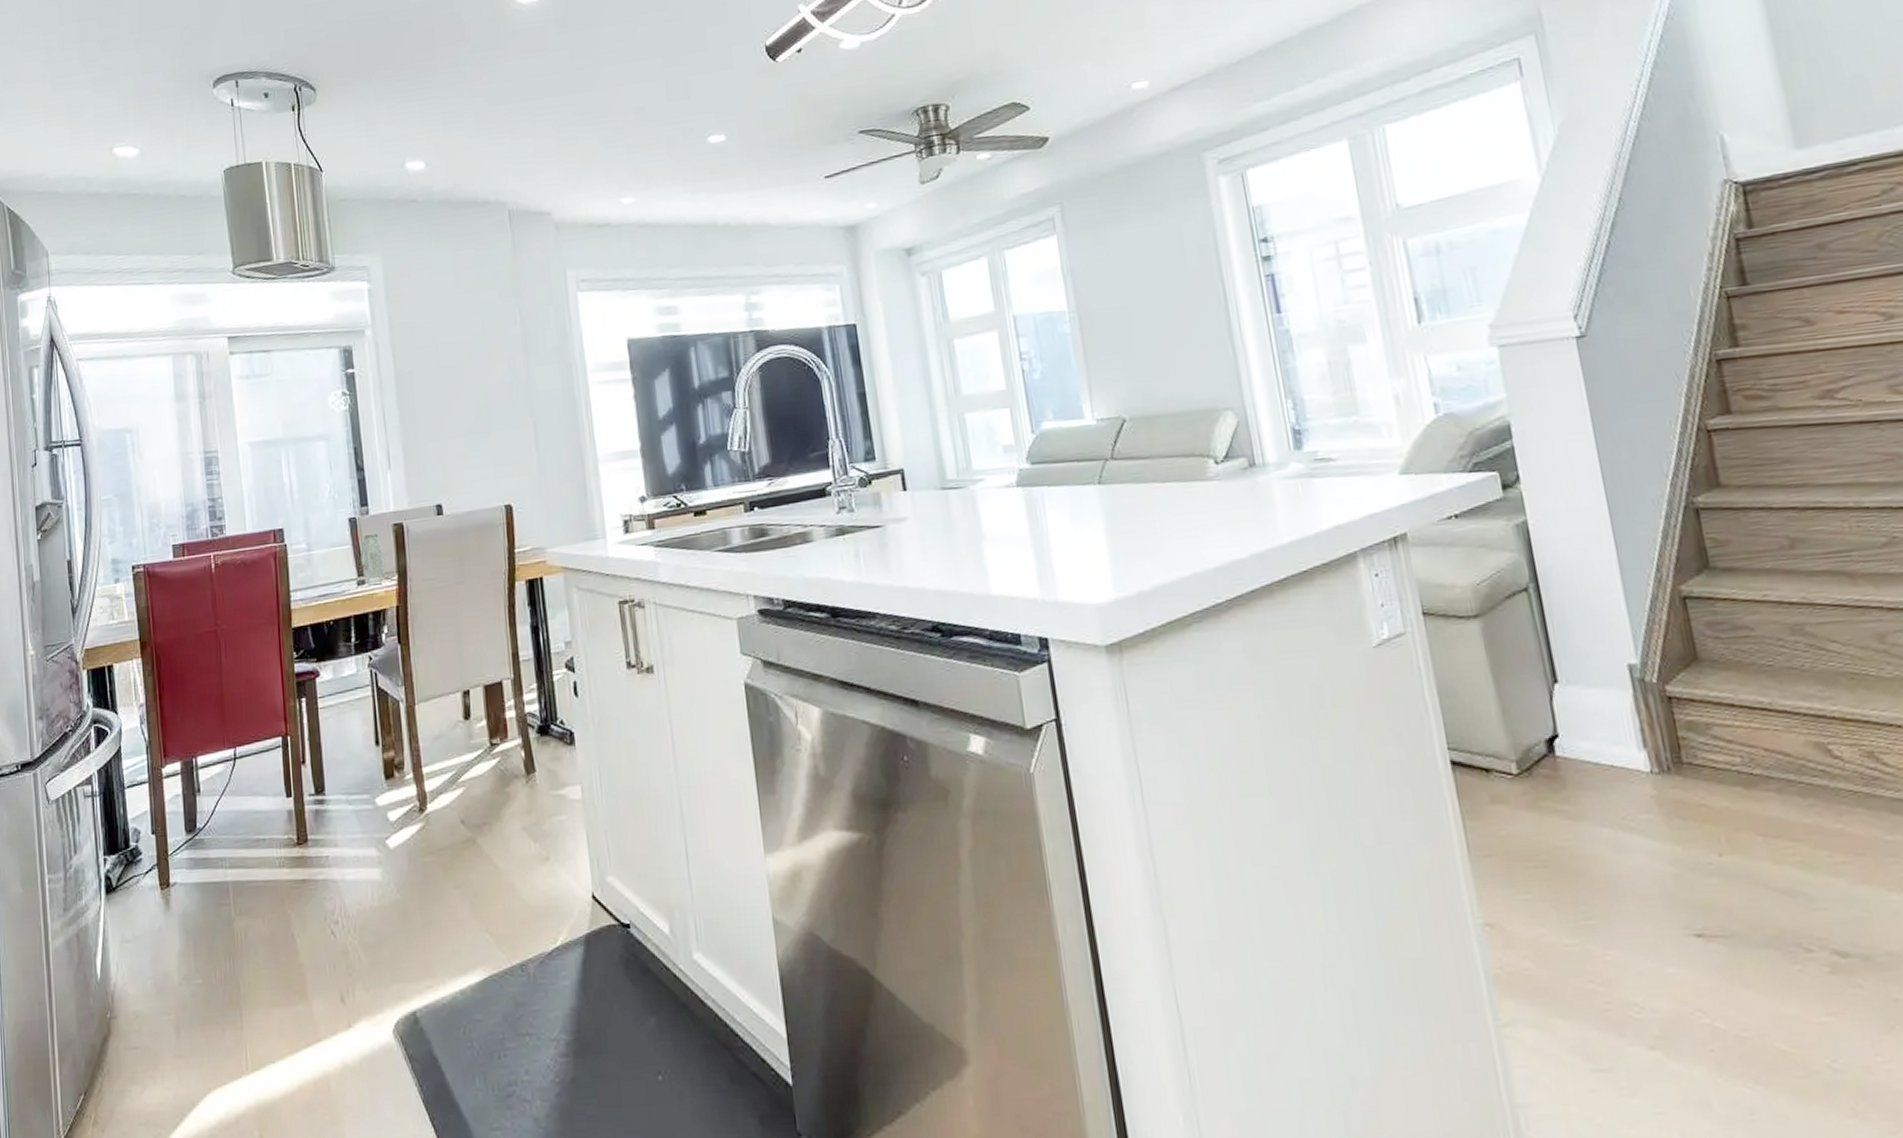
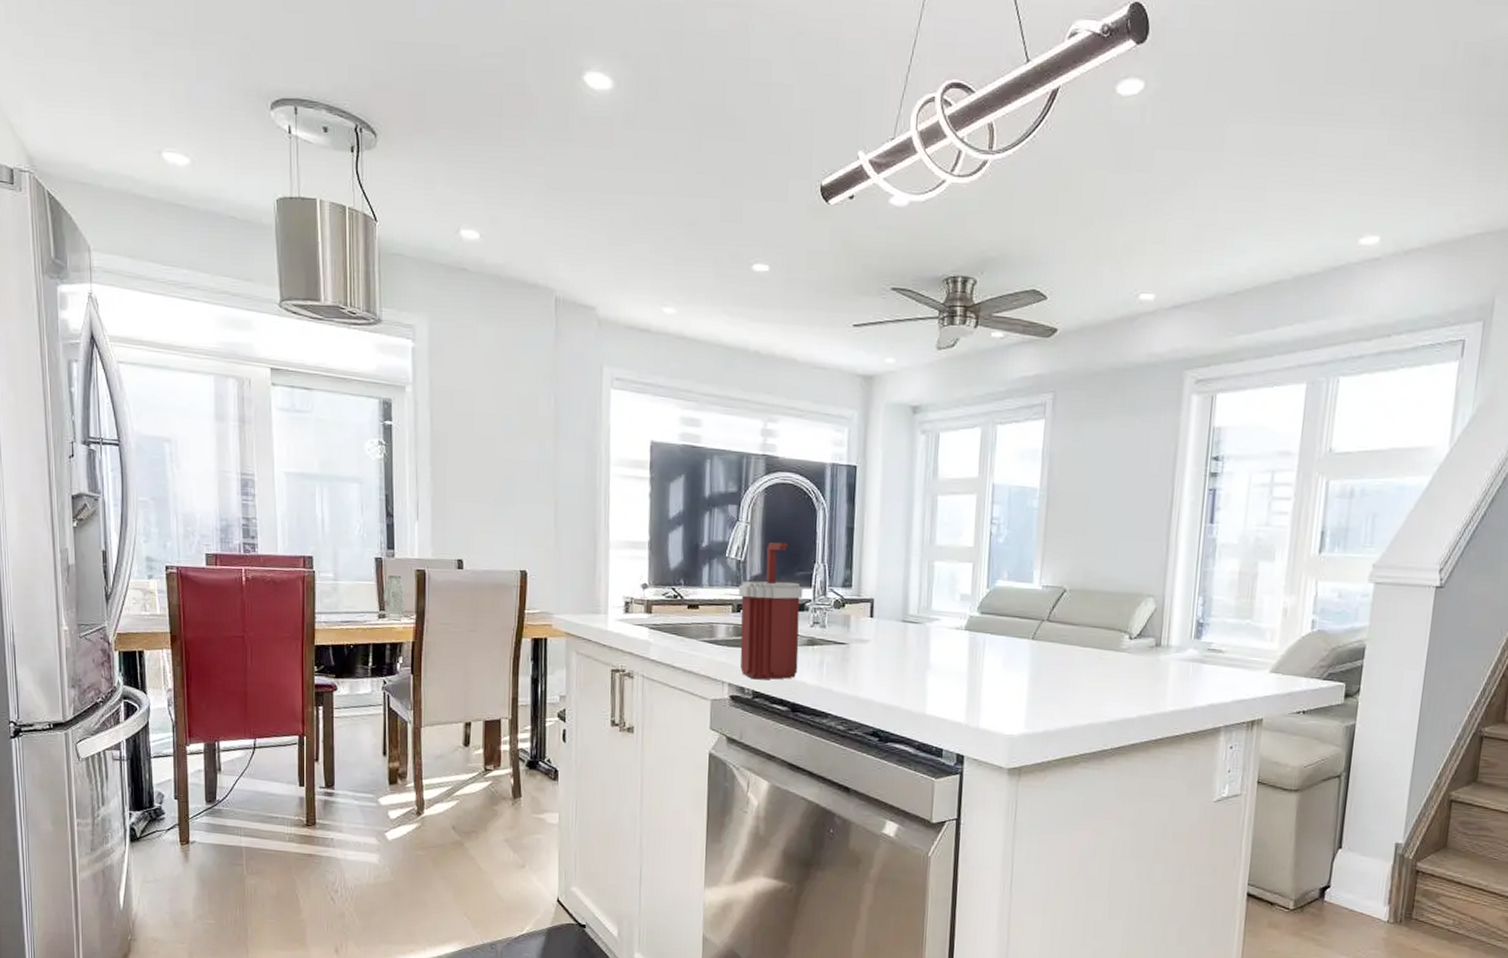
soap dispenser: none [748,422,831,585] -> present [739,542,803,680]

